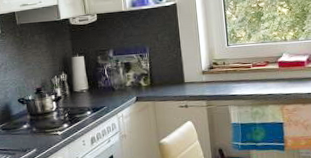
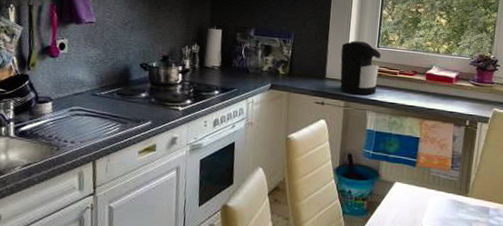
coffee maker: none [194,43,234,93] -> present [340,40,381,95]

